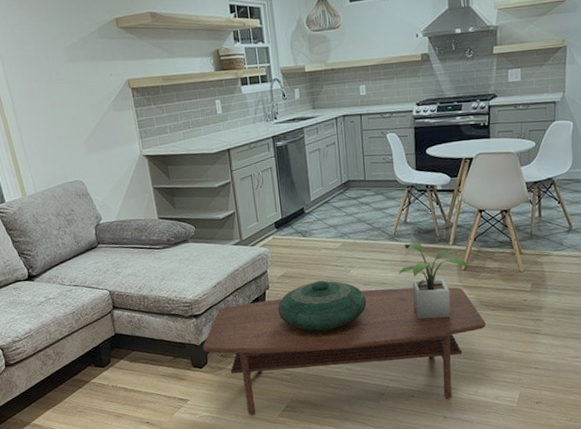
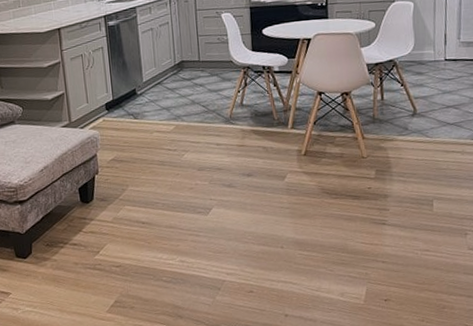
coffee table: present [202,287,486,415] -> none [27,173,328,310]
decorative bowl: present [277,280,367,332] -> none [107,165,201,220]
potted plant: present [399,242,468,320] -> none [235,126,308,208]

